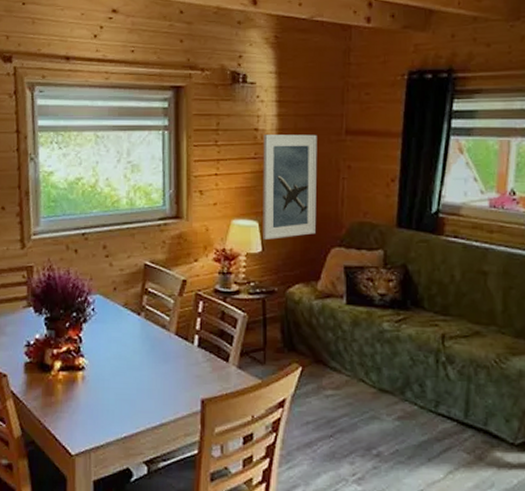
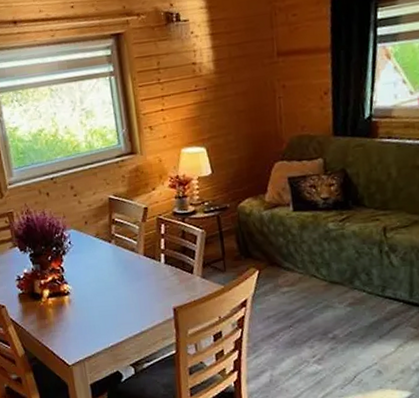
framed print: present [263,134,317,239] -> none [202,60,259,163]

